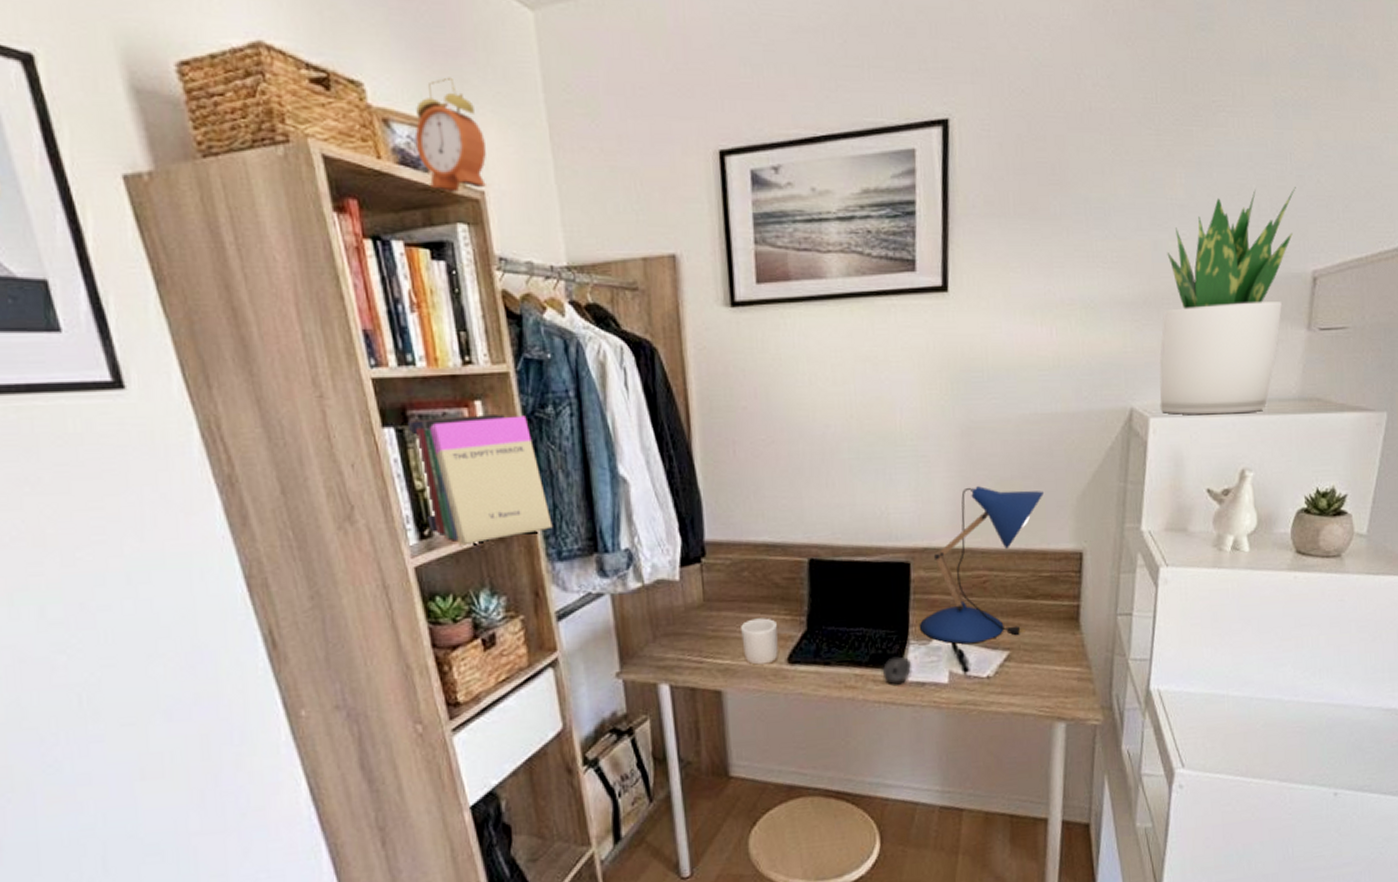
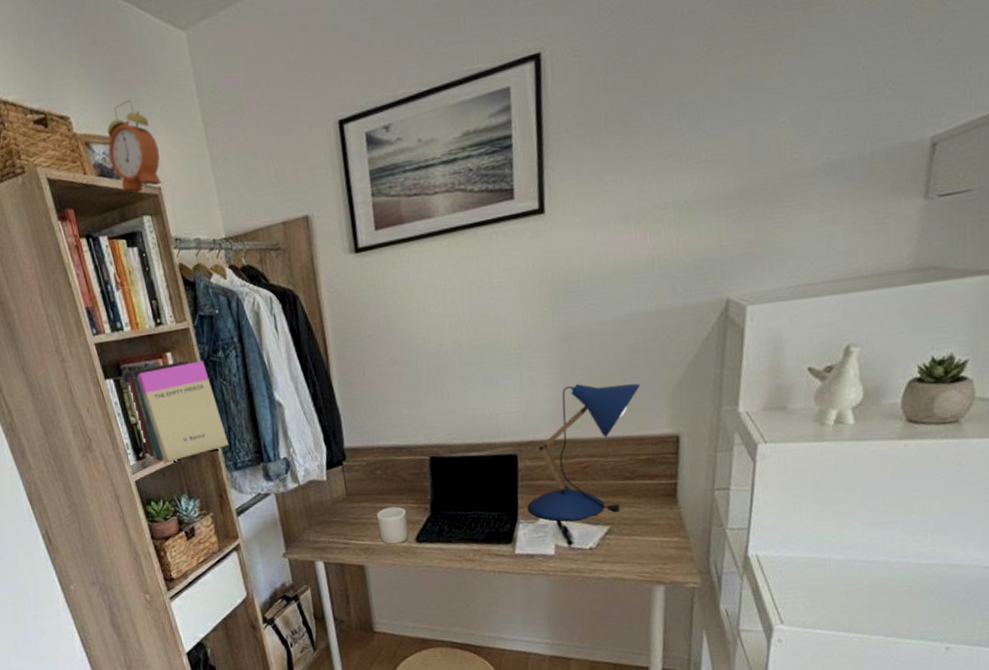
computer mouse: present [883,656,912,685] -> none [497,533,522,557]
planter: present [1159,187,1296,415] -> none [757,52,913,300]

